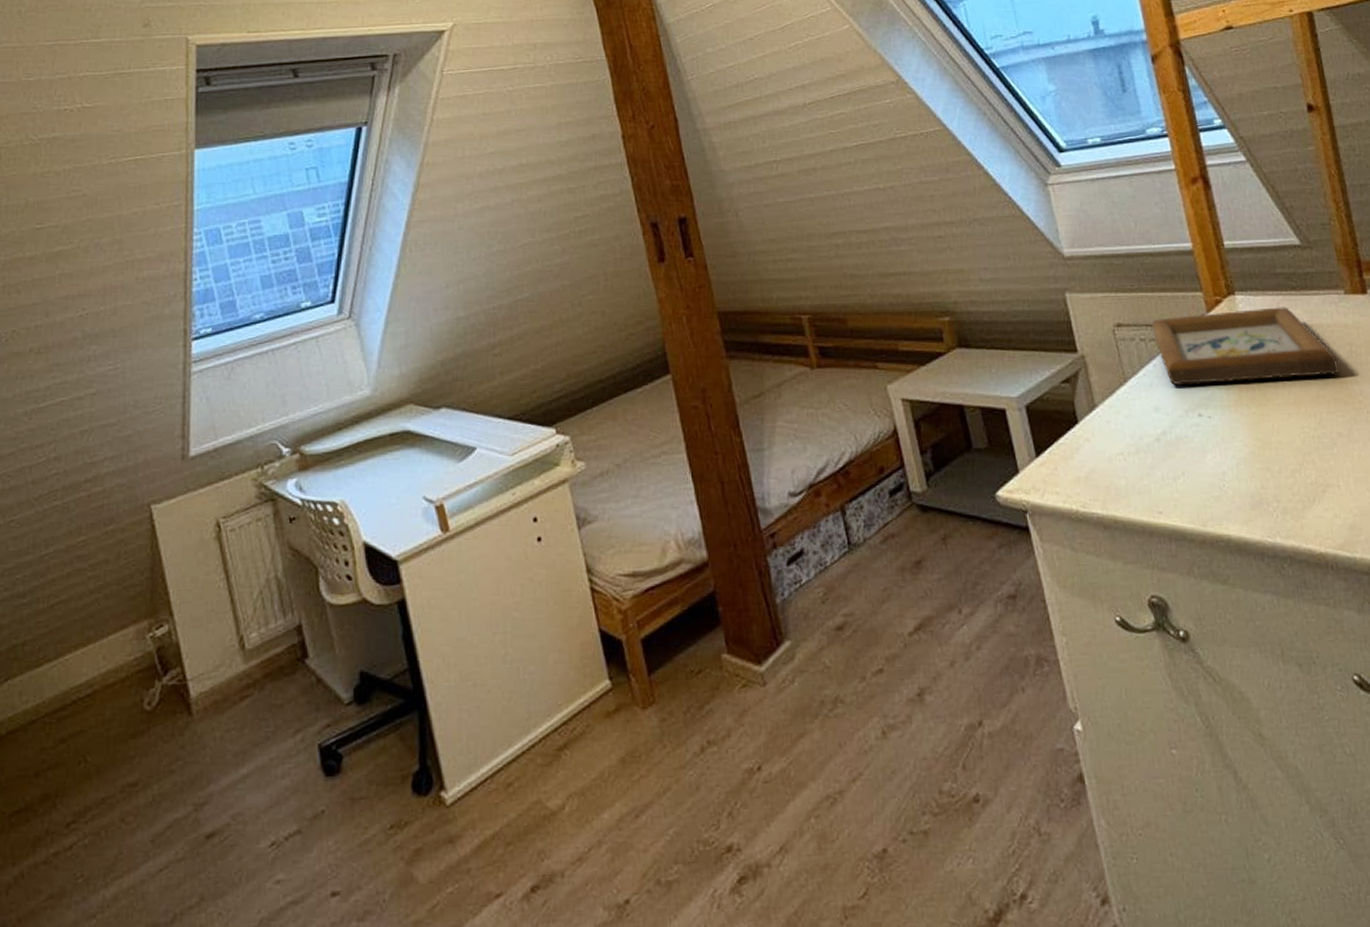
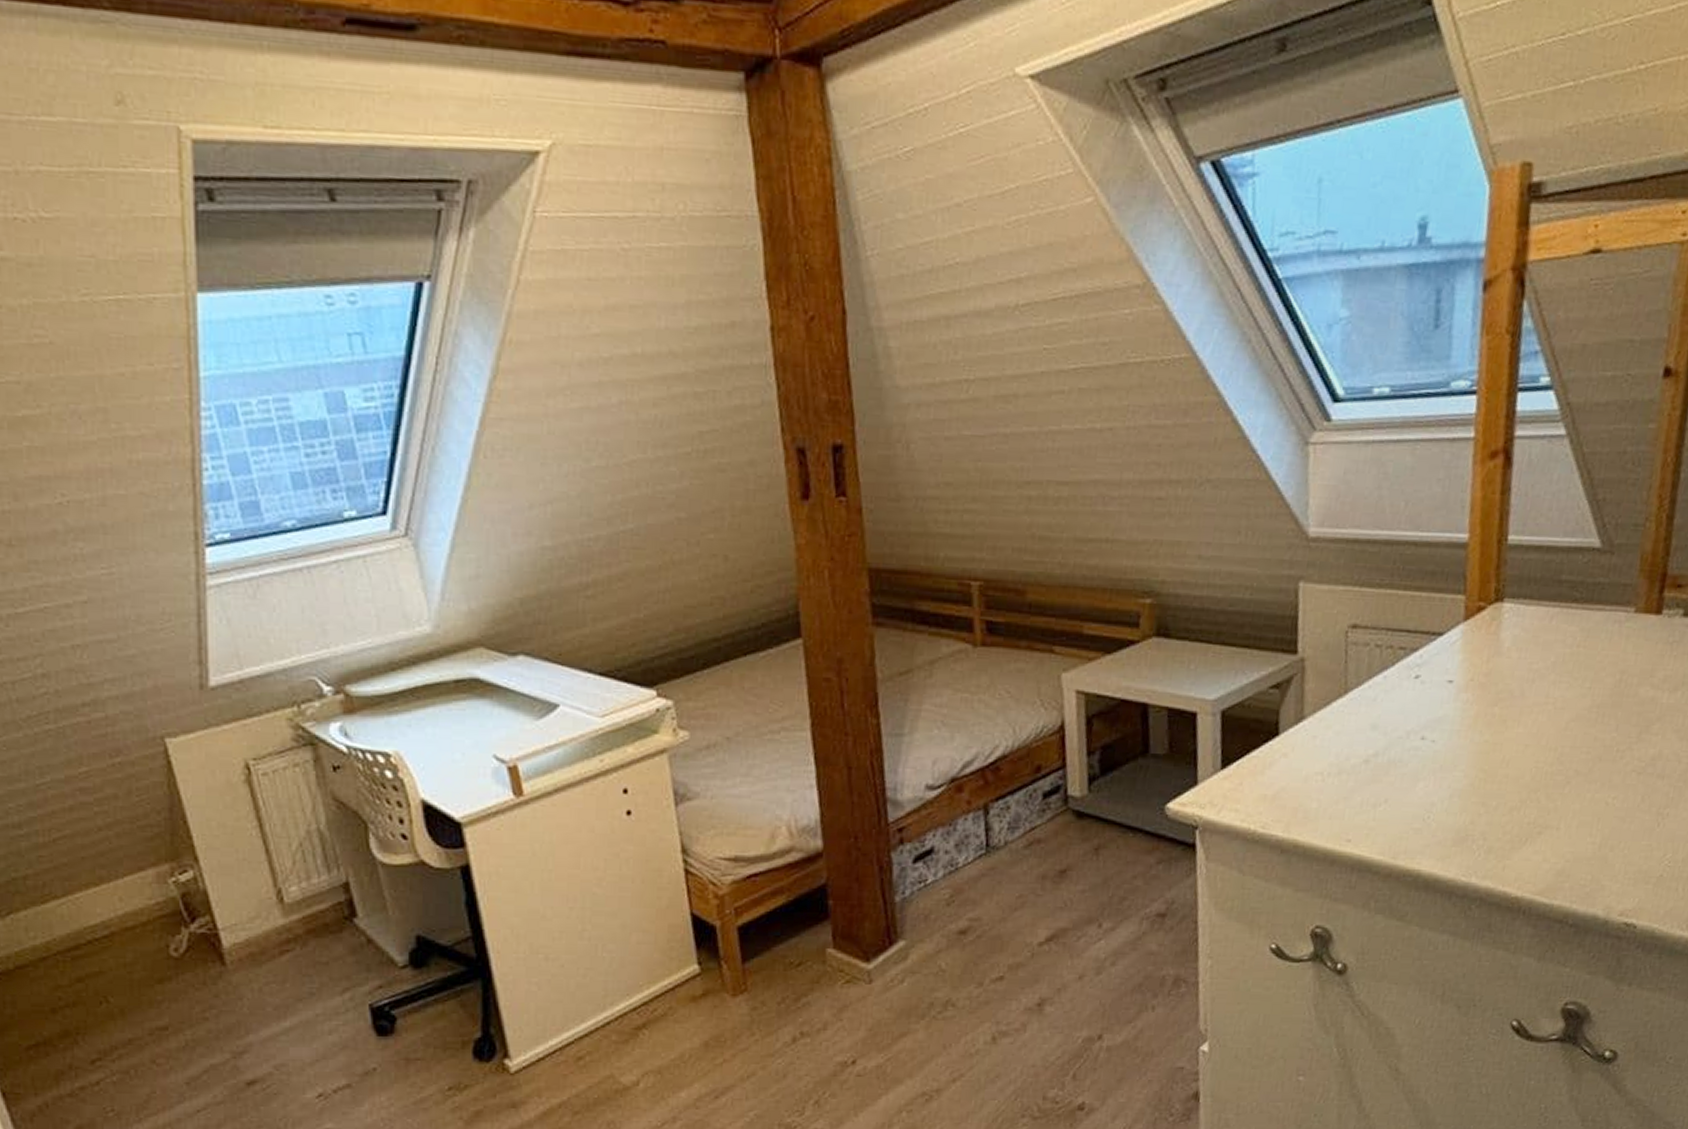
picture frame: present [1151,307,1340,385] -> none [1392,621,1602,705]

